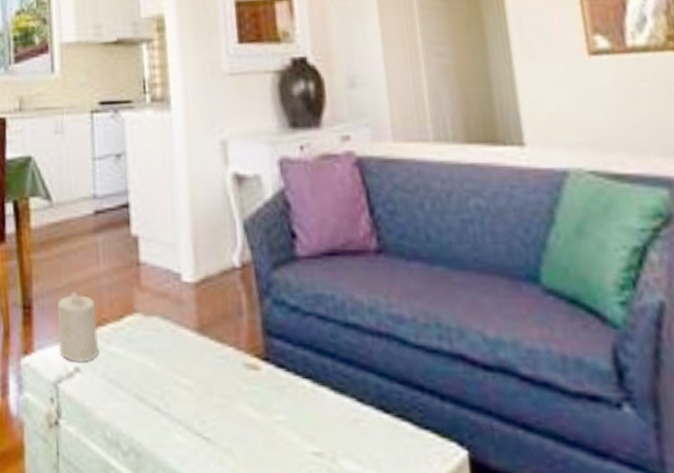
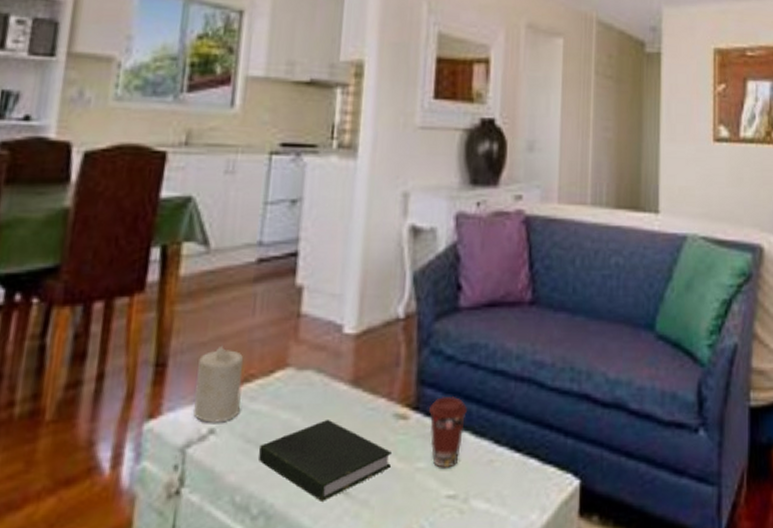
book: none [121,364,248,445] -> present [259,419,391,501]
coffee cup: none [280,349,321,424] -> present [429,397,467,468]

